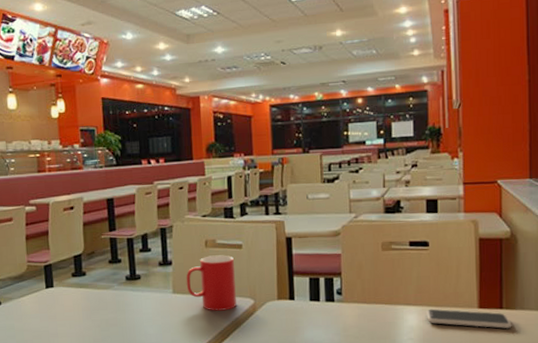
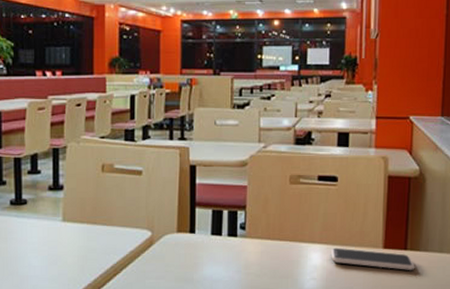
cup: present [186,255,236,311] -> none [78,181,132,243]

